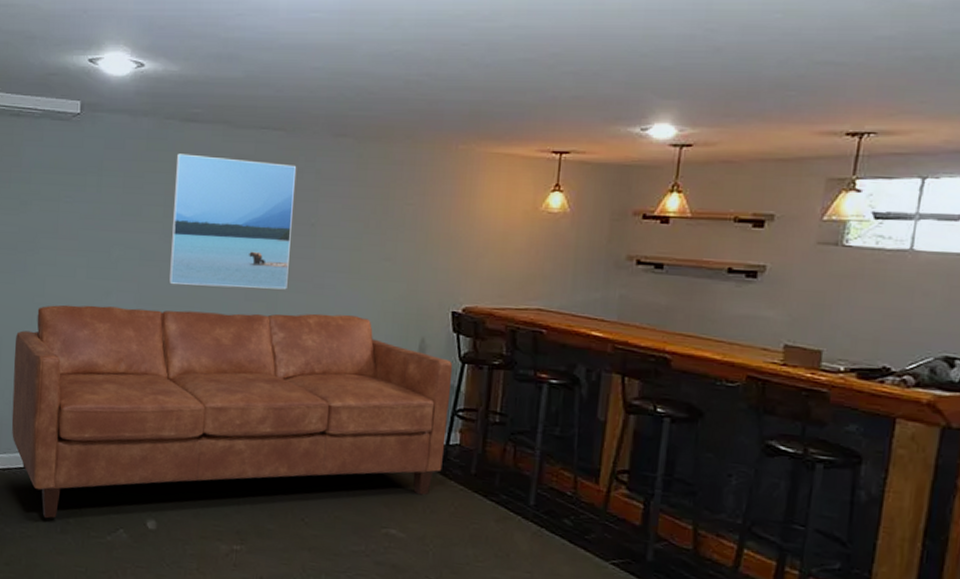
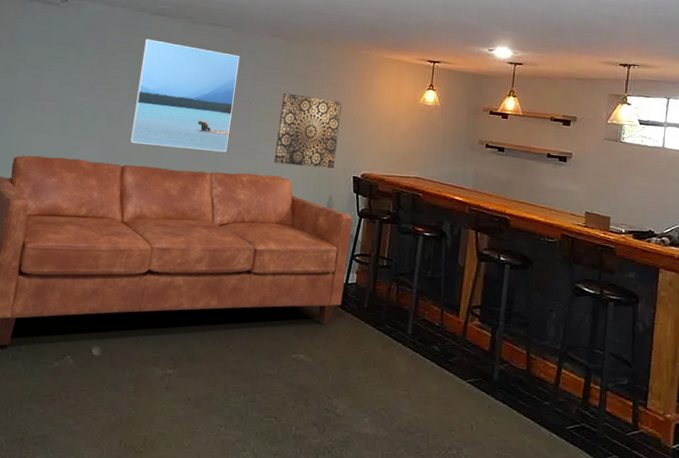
wall art: none [347,209,435,304] -> present [273,93,343,169]

